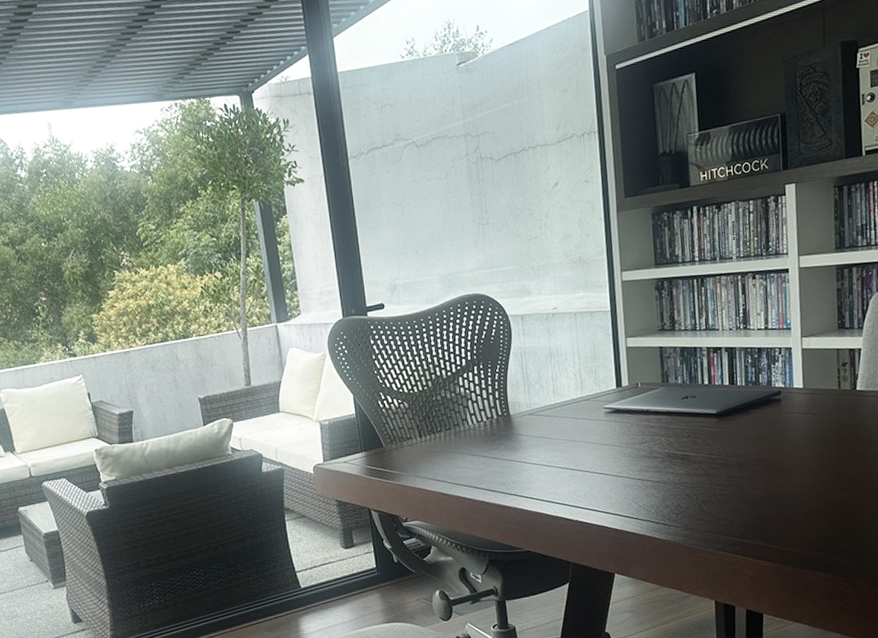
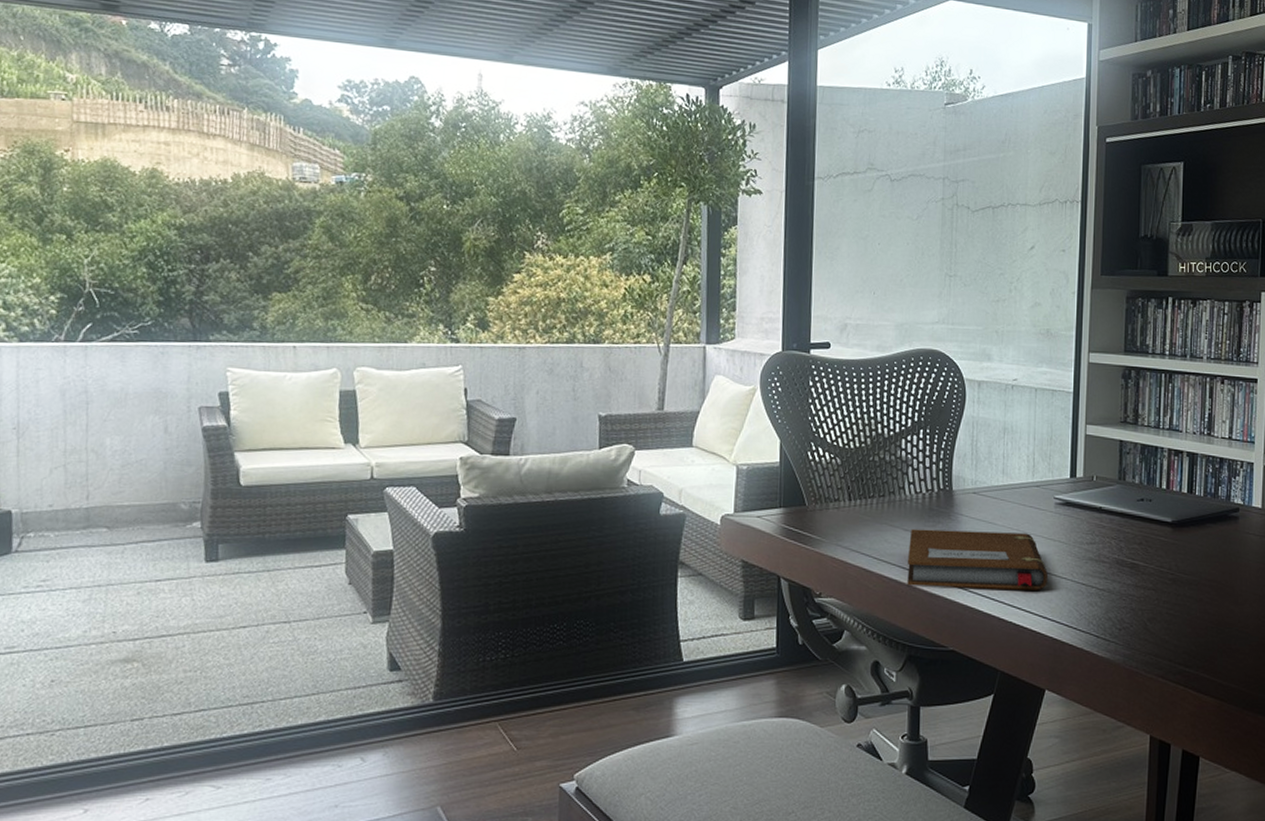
notebook: none [477,442,606,502] -> present [907,528,1048,590]

